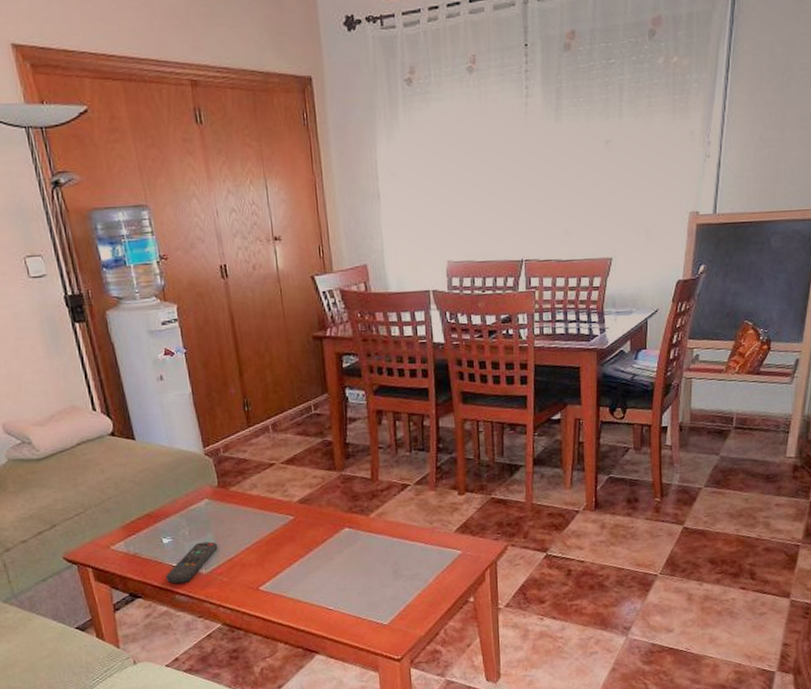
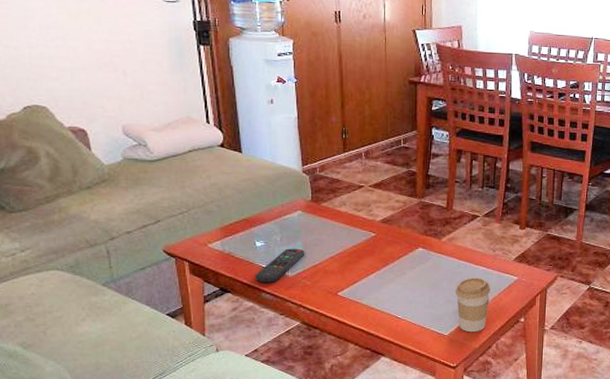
coffee cup: none [391,555,432,619] -> present [455,277,491,333]

